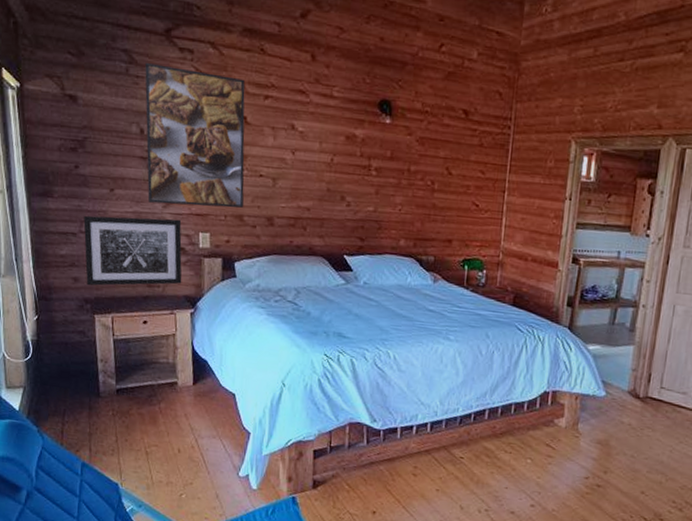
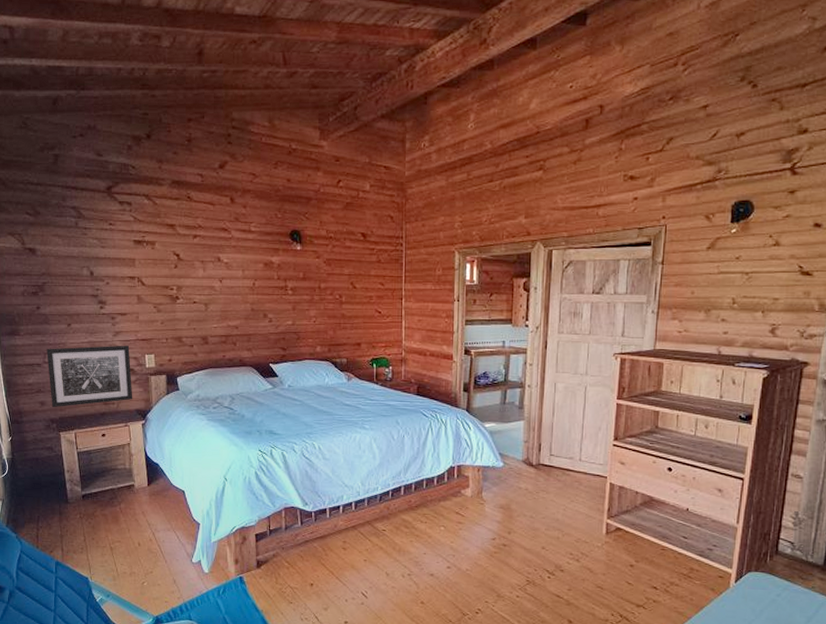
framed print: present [145,62,245,208] -> none [92,216,182,333]

